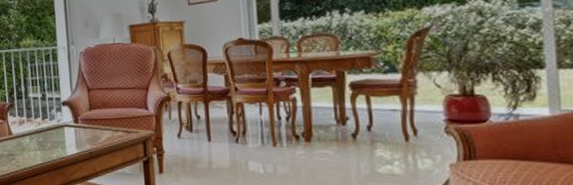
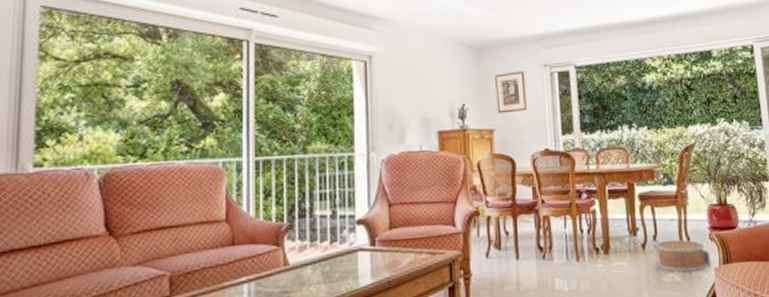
basket: none [367,131,445,165] -> present [653,239,711,272]

